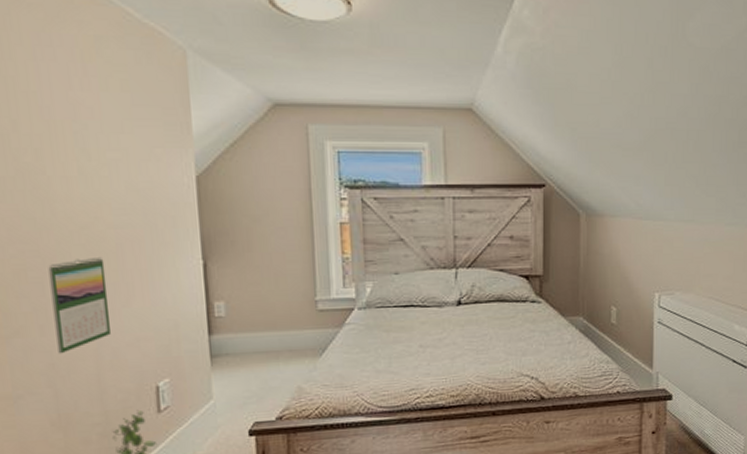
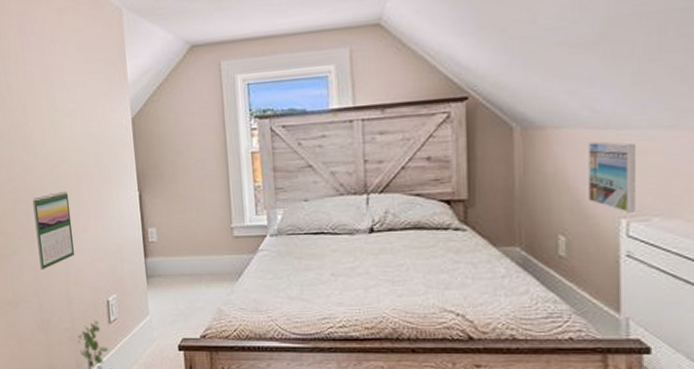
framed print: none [634,229,666,288] -> present [588,141,635,213]

